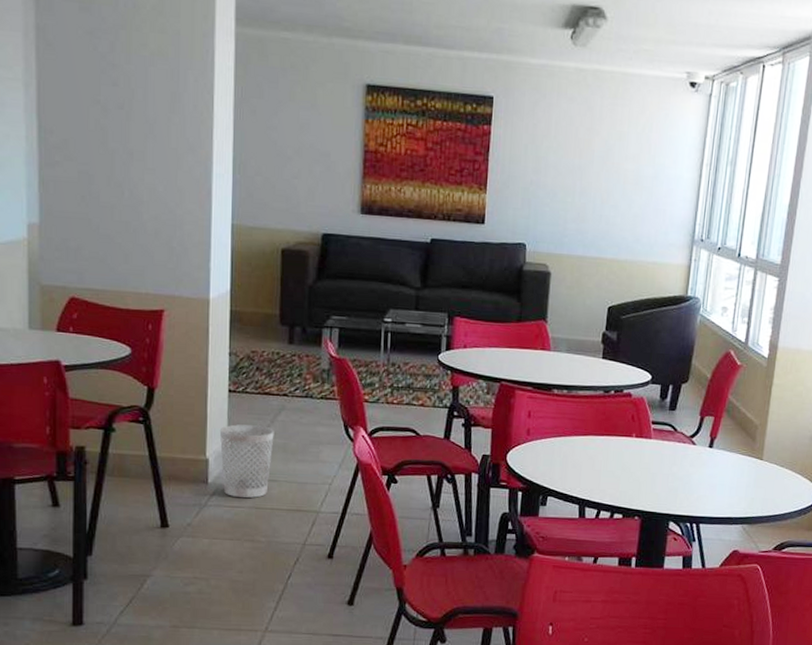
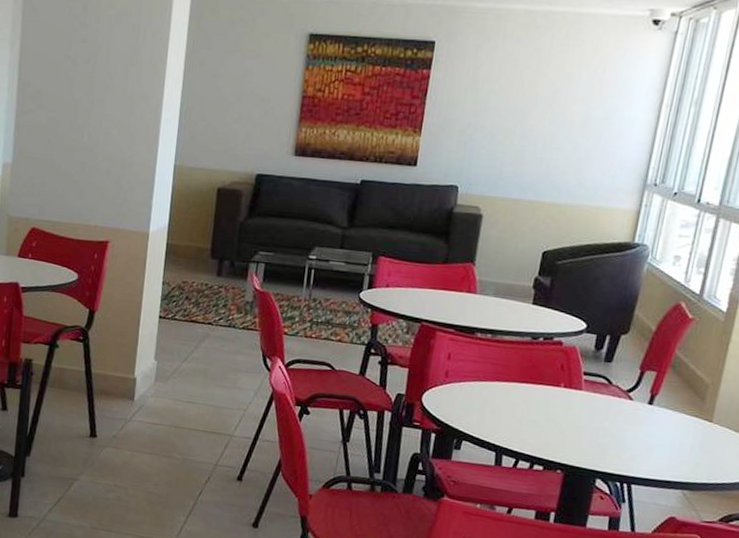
wastebasket: present [219,424,274,498] -> none [147,348,198,418]

